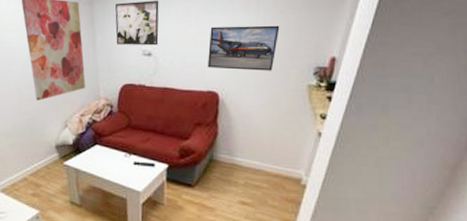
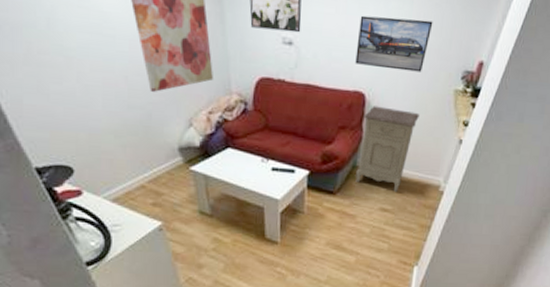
nightstand: none [213,103,273,185] -> present [355,106,419,192]

